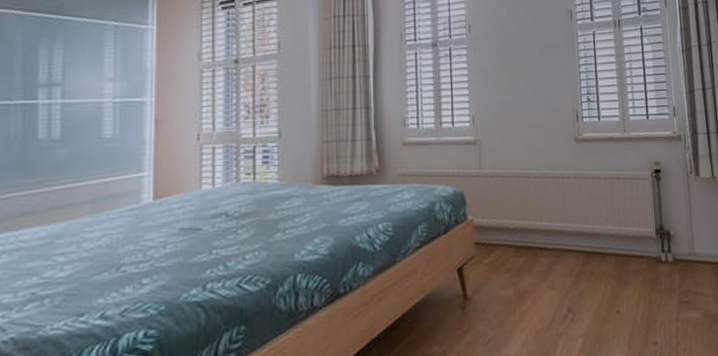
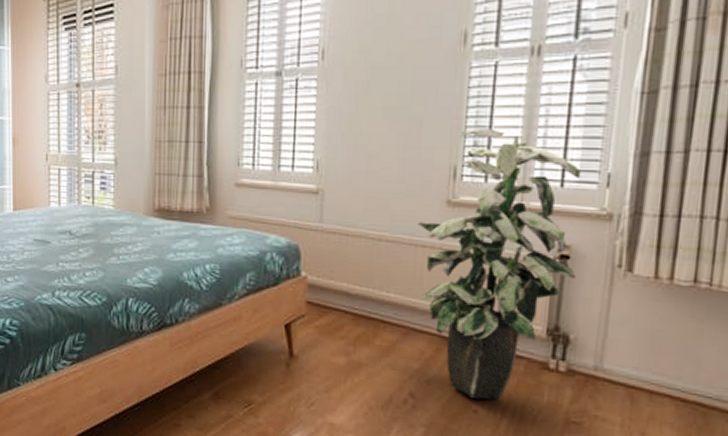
indoor plant: none [555,80,667,301] -> present [416,129,582,400]

